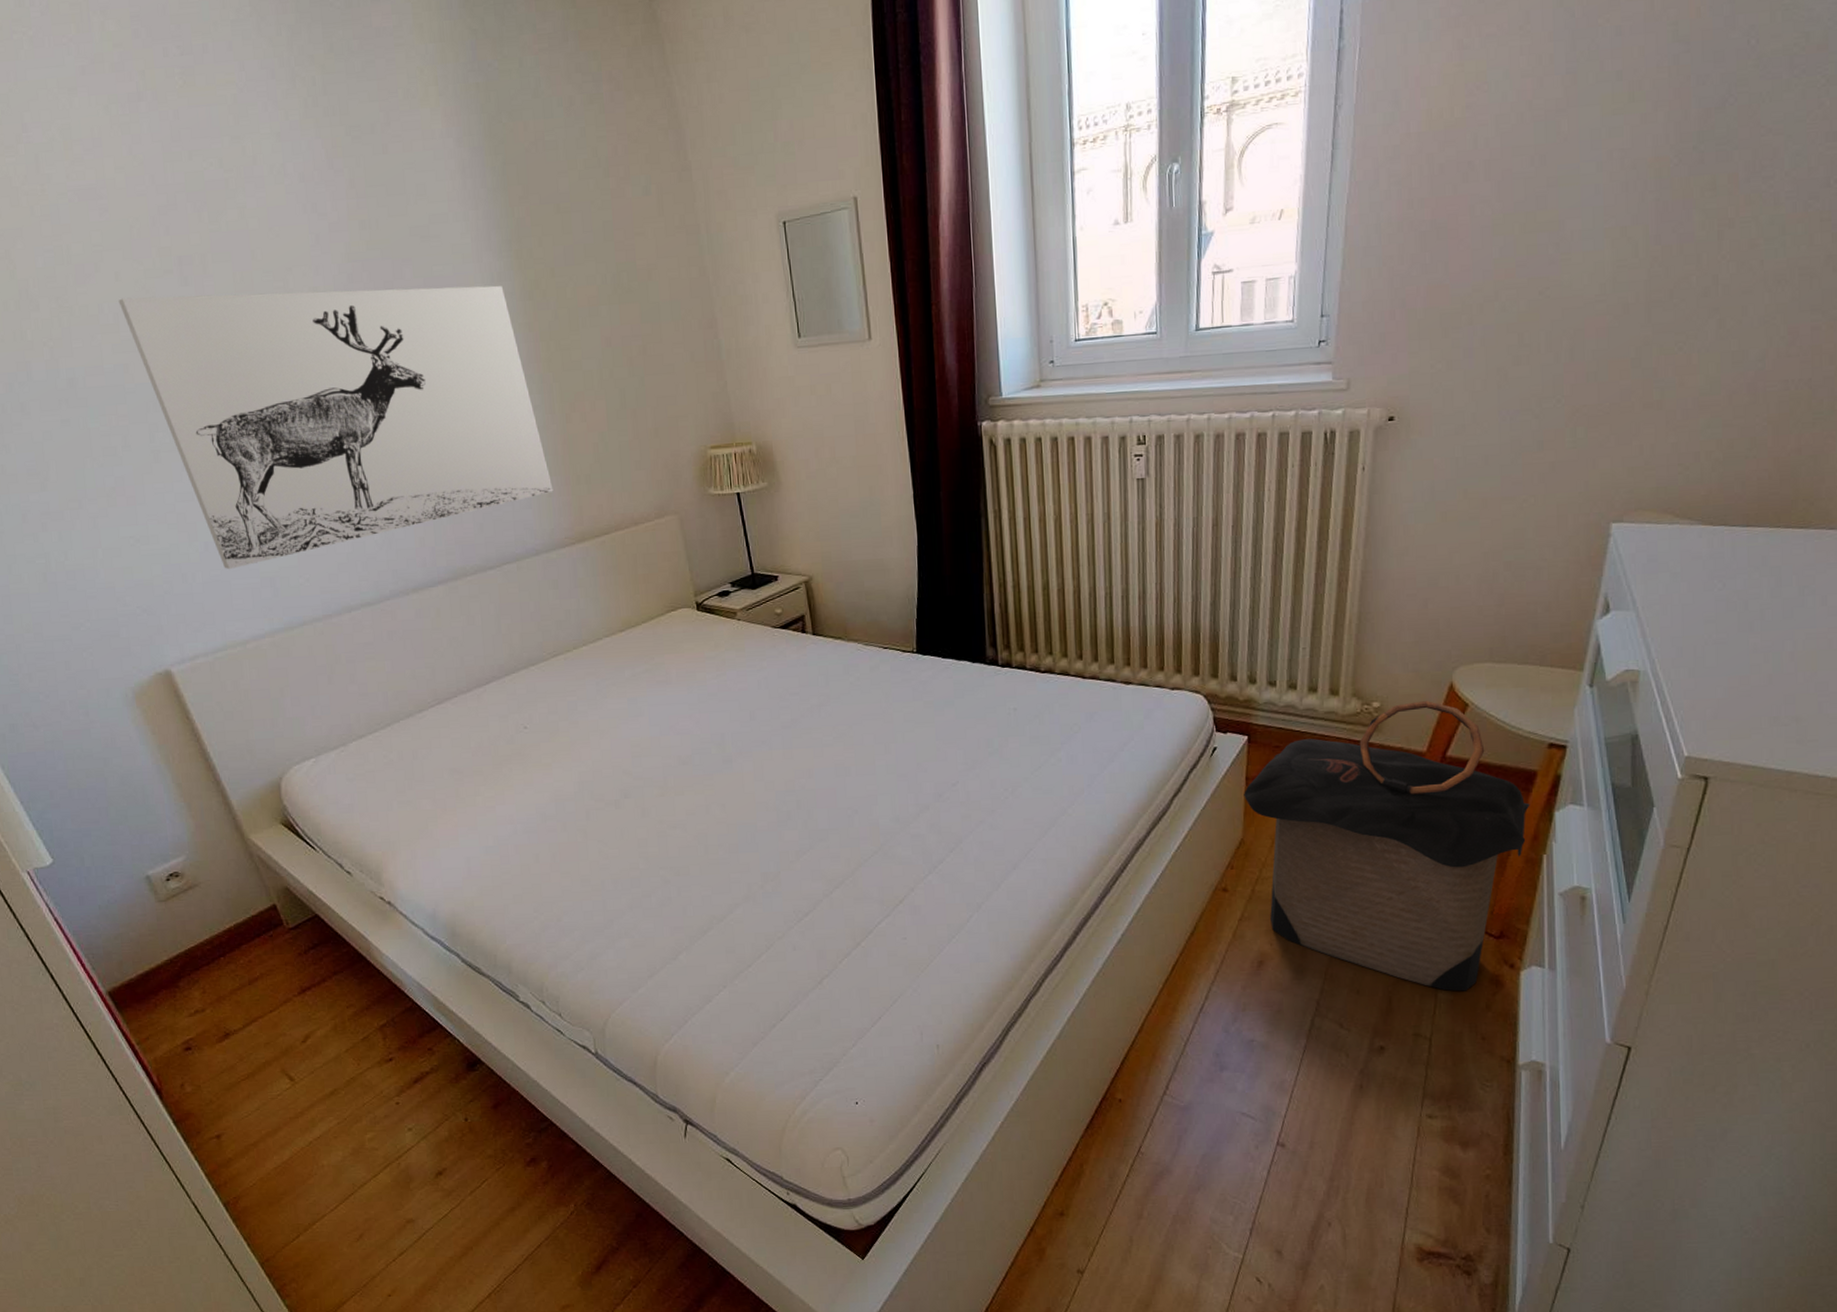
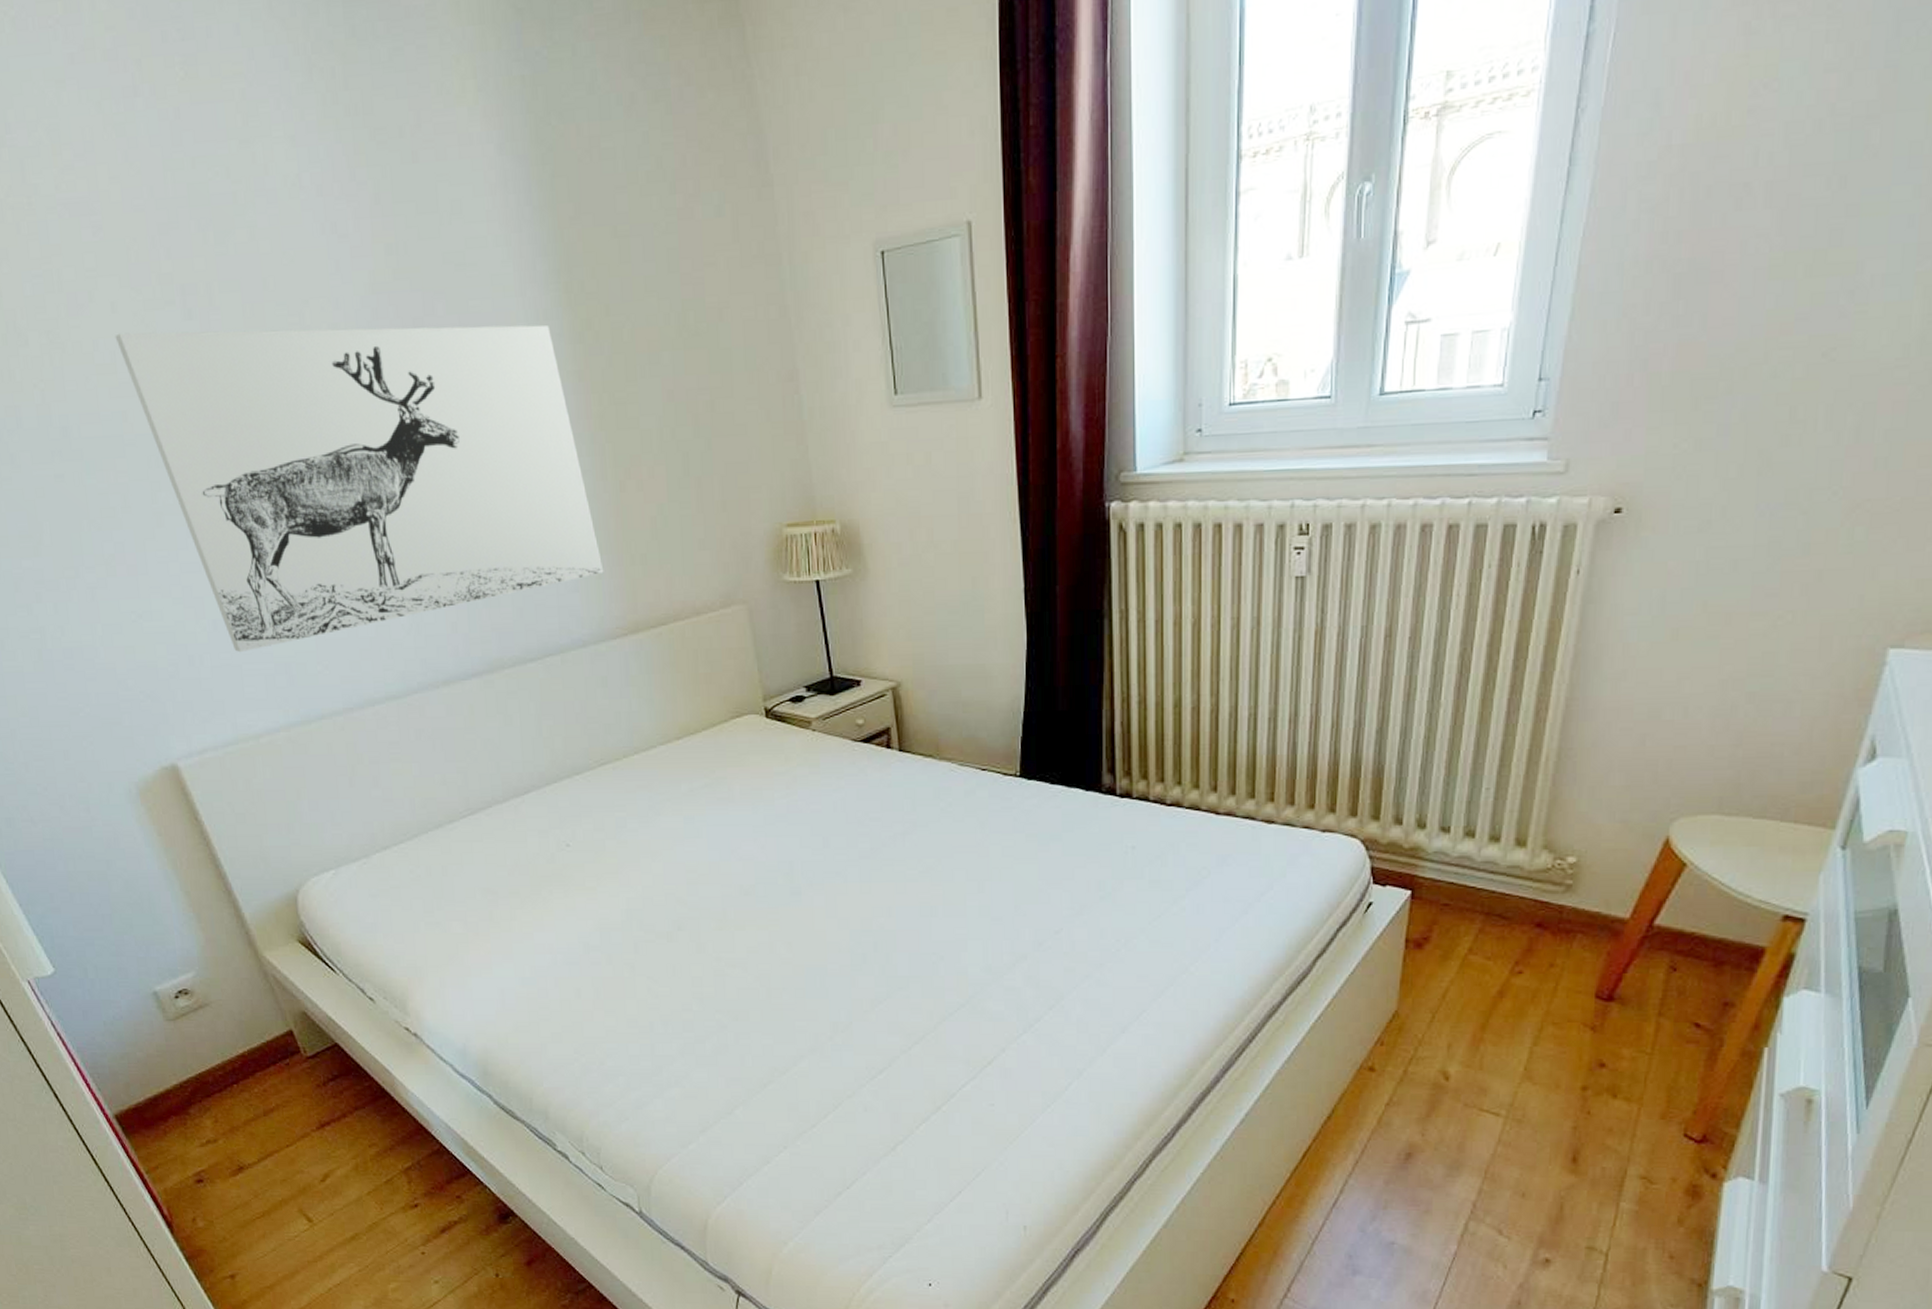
laundry hamper: present [1244,701,1530,992] -> none [1402,858,1754,1202]

